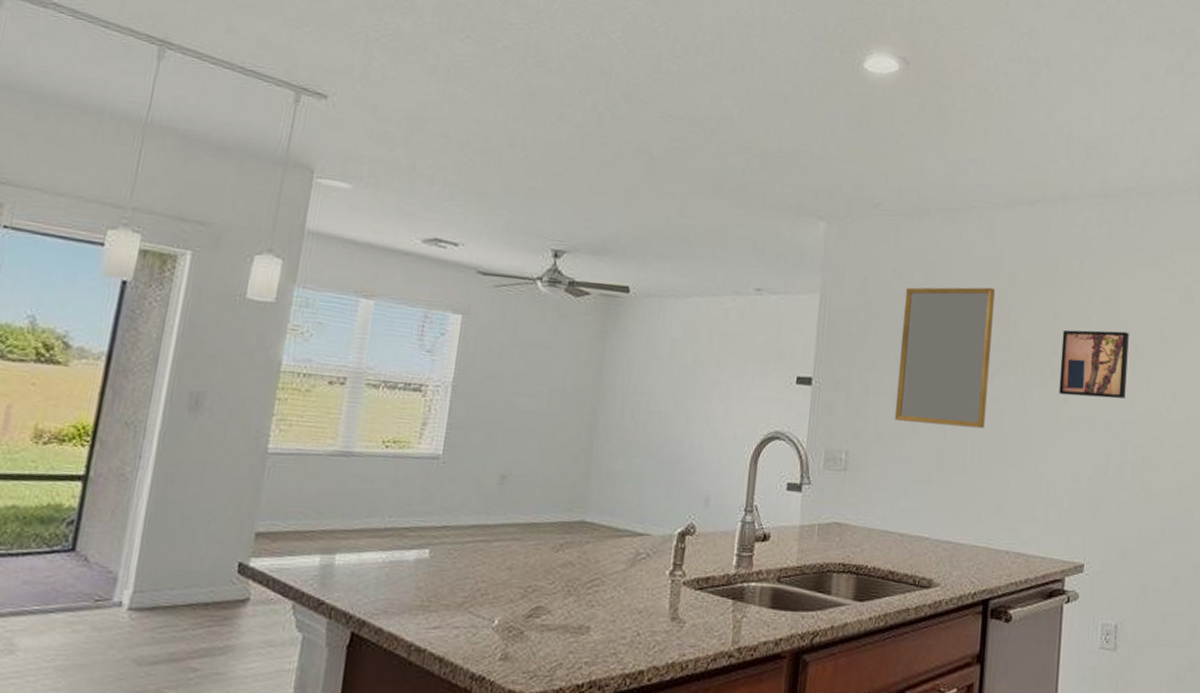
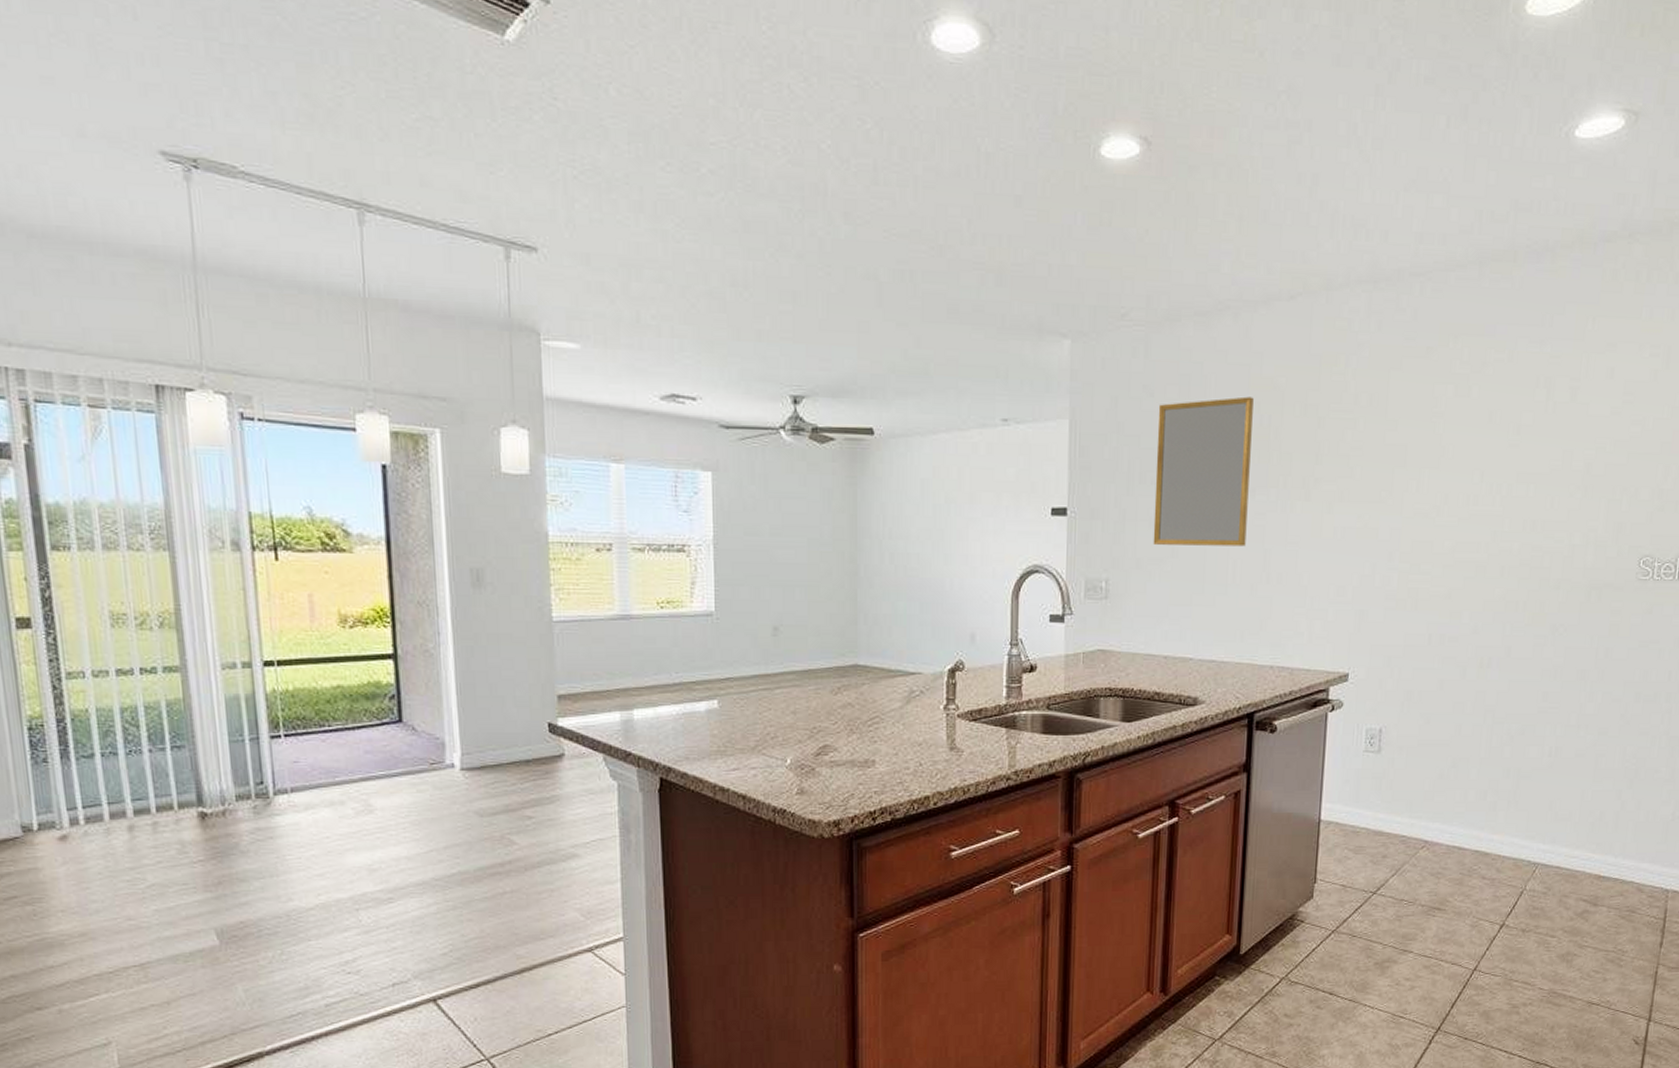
wall art: present [1058,329,1129,399] -> none [1323,433,1399,506]

